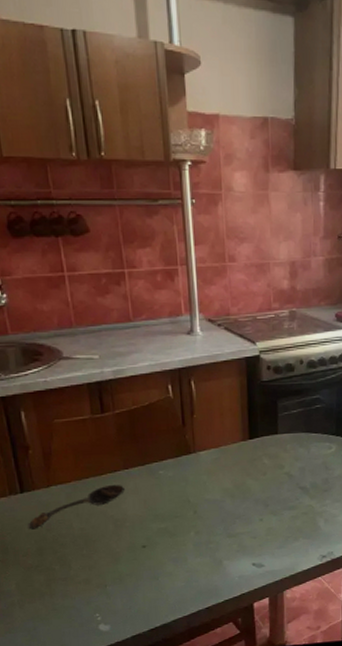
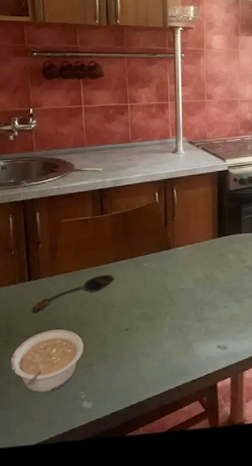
legume: none [10,547,94,616] -> present [10,329,83,393]

